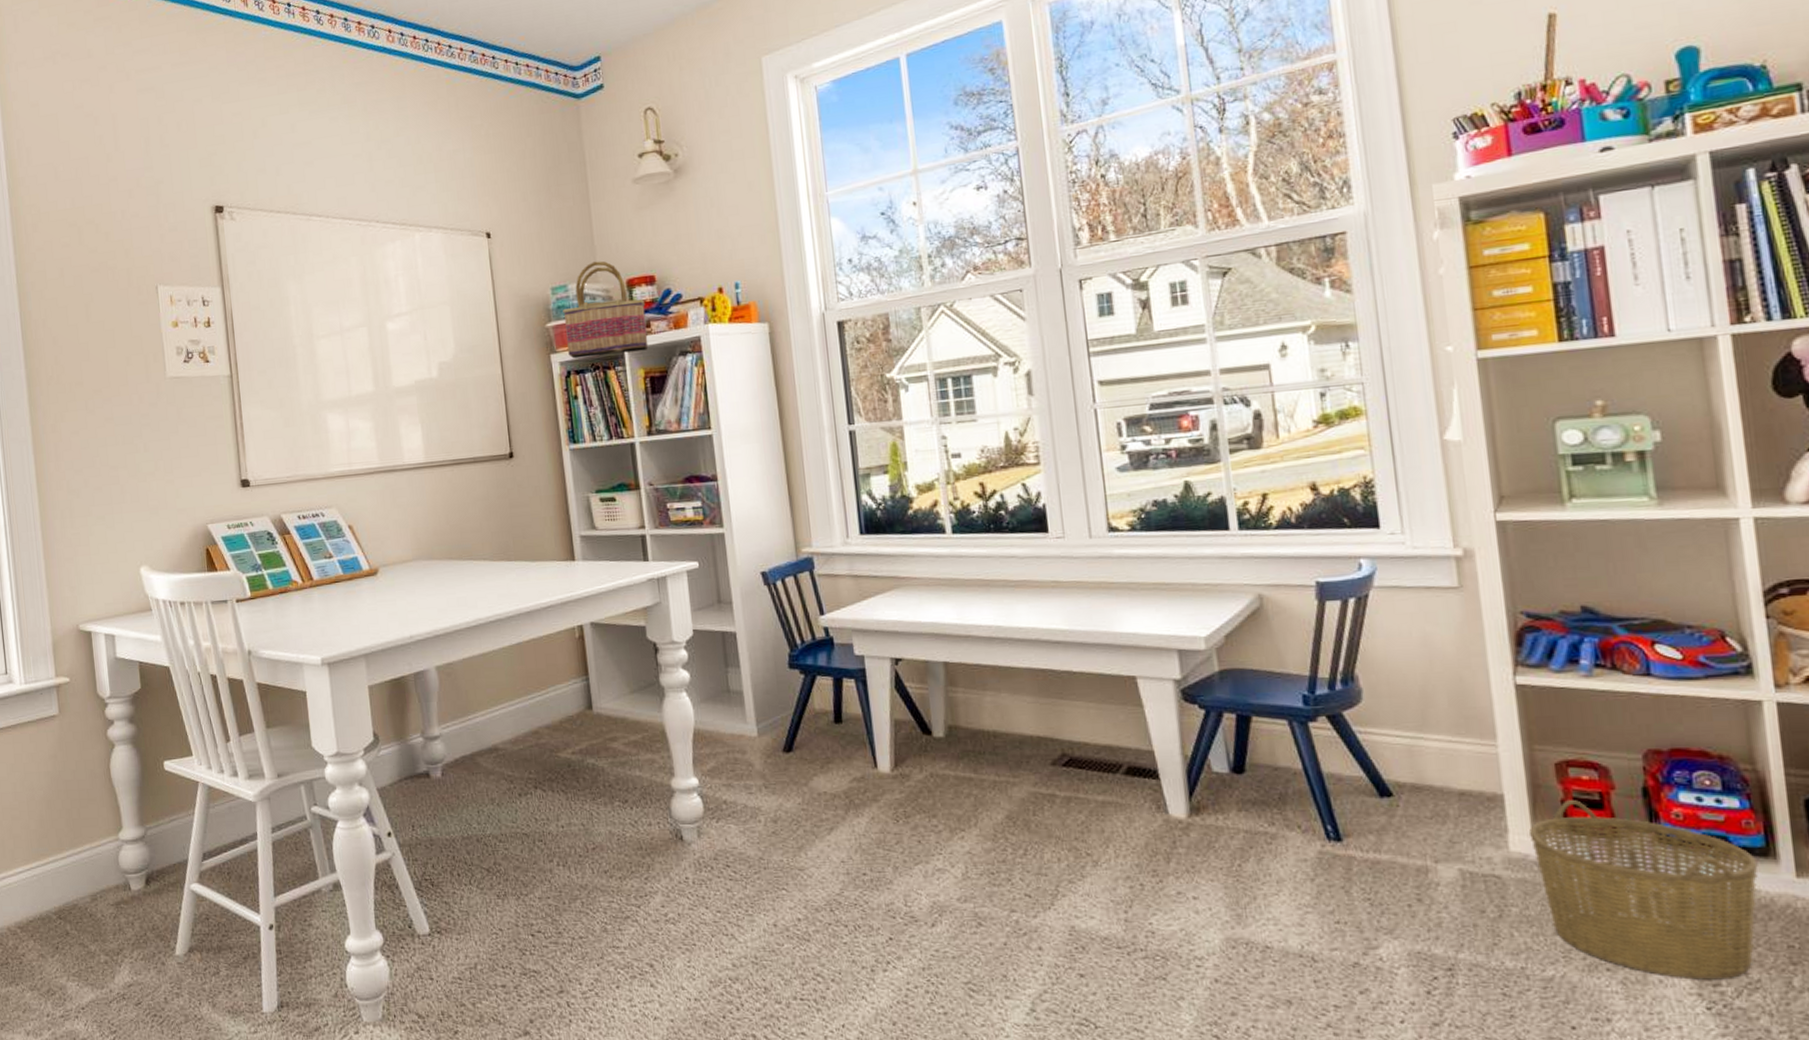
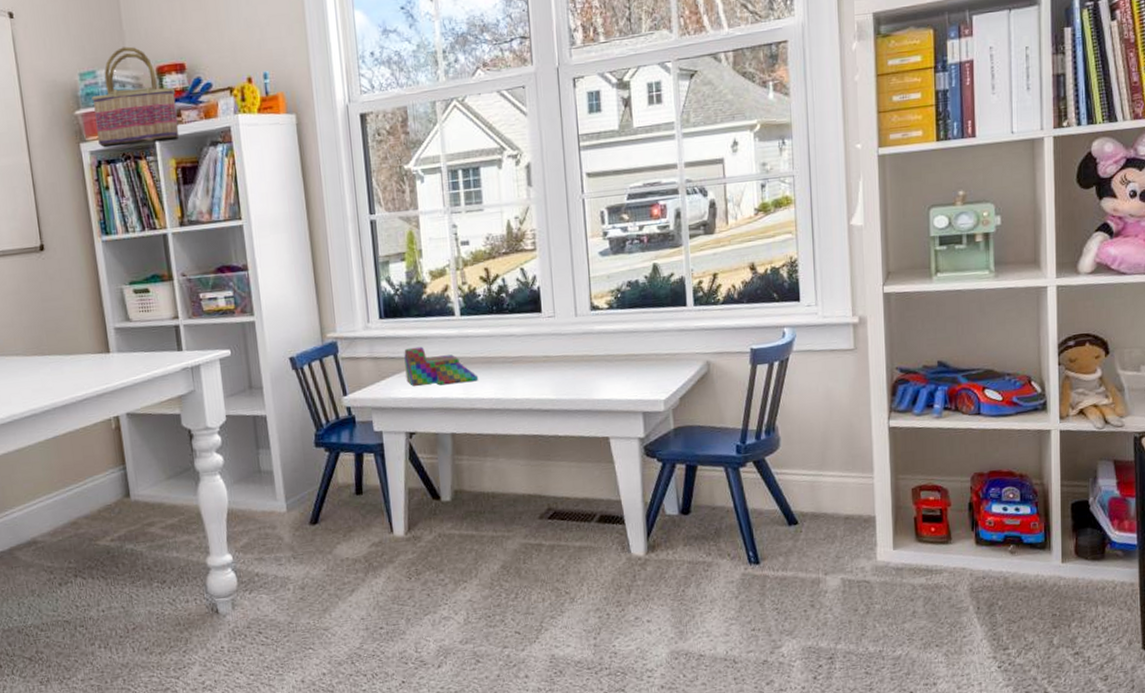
toy blocks: none [888,565,975,609] -> present [404,346,479,386]
basket: present [1529,800,1758,980] -> none [891,516,1039,647]

